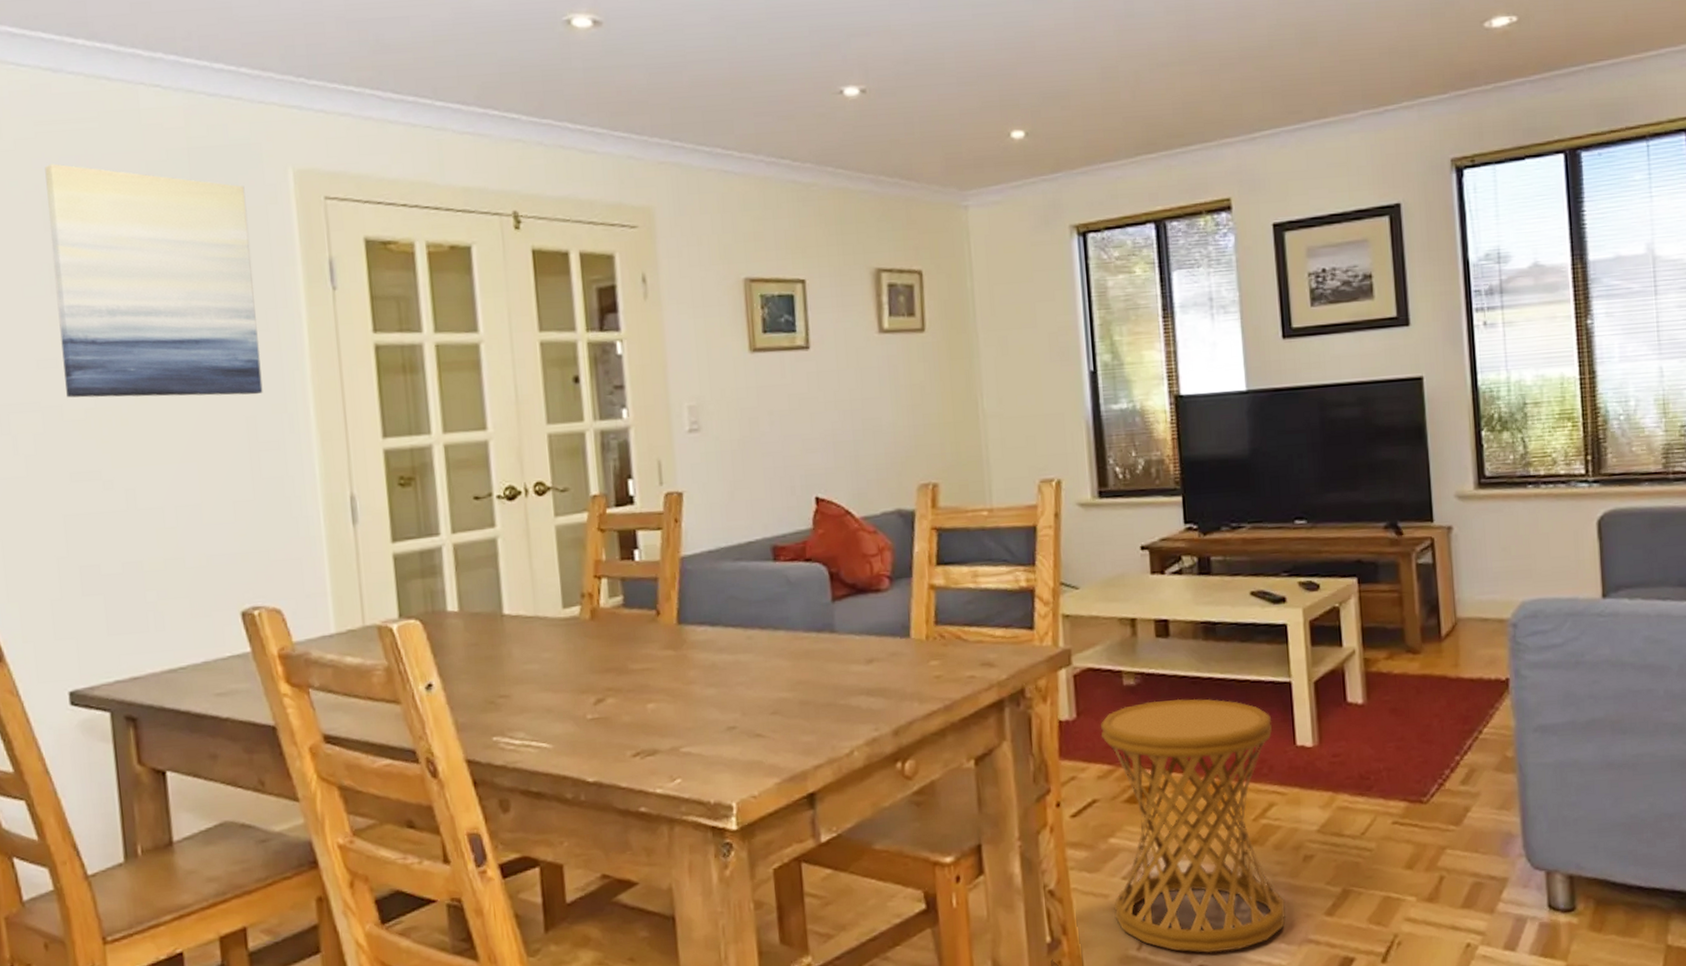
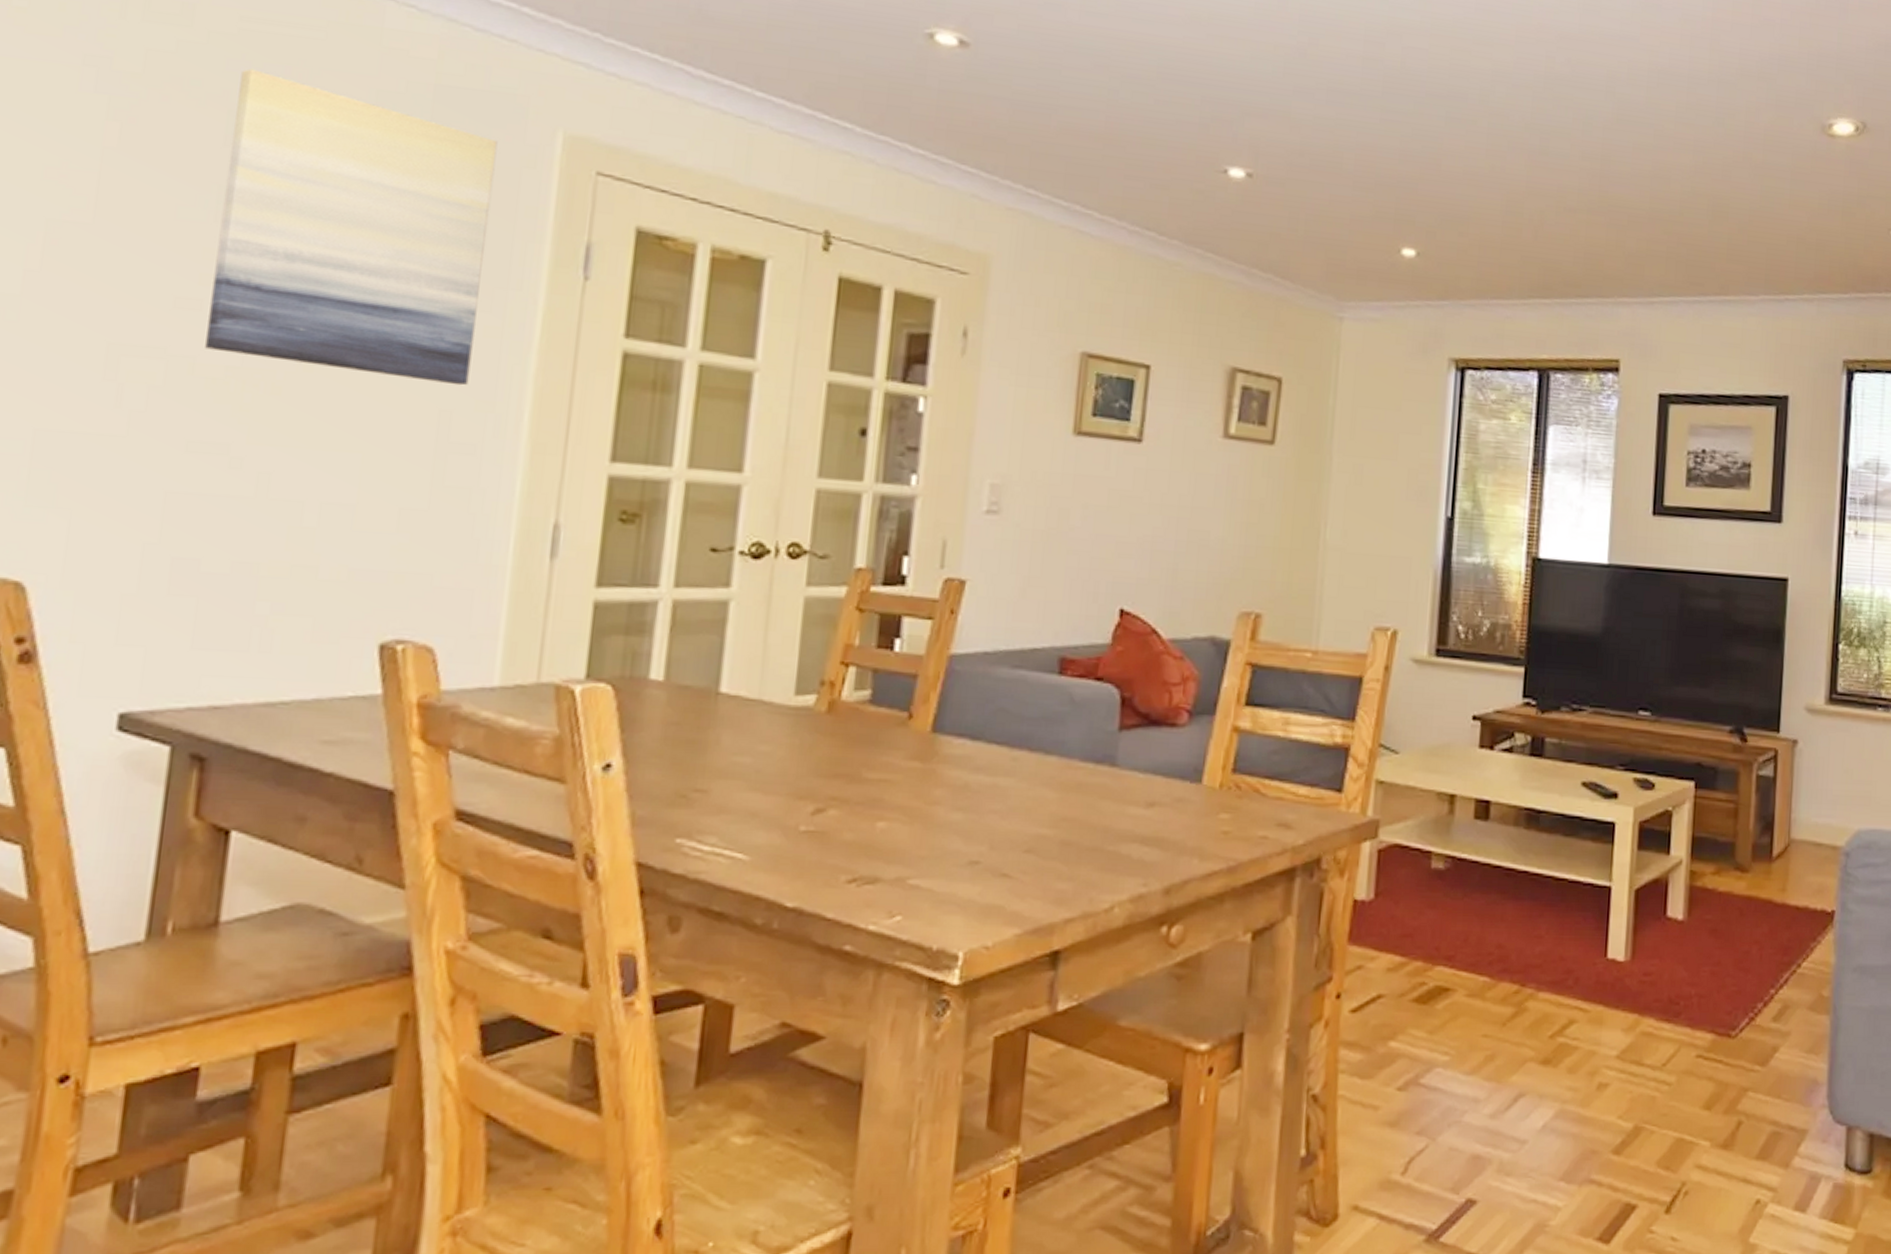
side table: present [1101,698,1286,954] -> none [1382,889,1585,1186]

